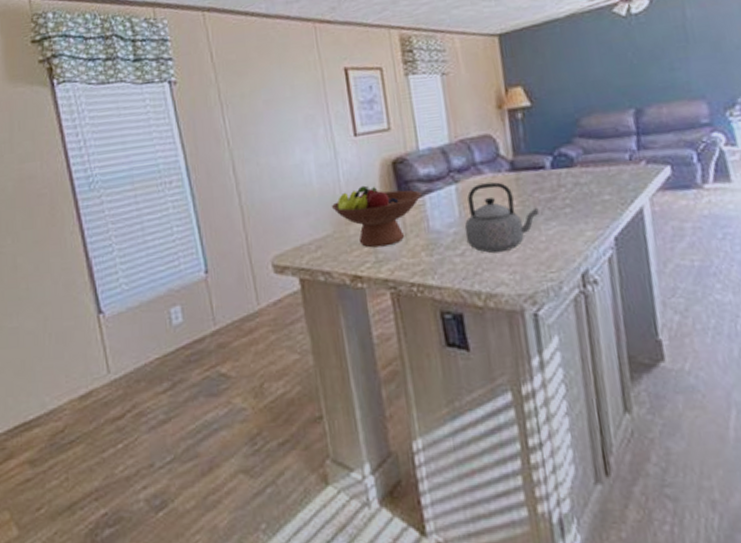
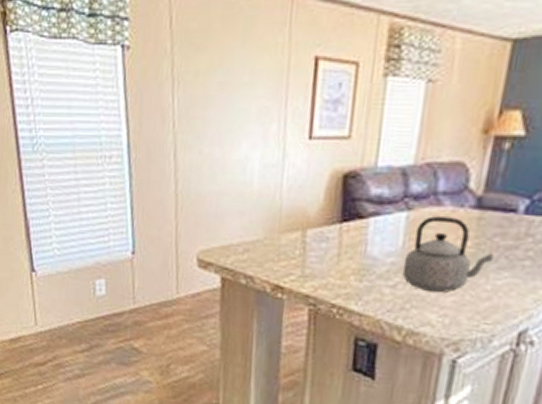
fruit bowl: present [331,185,421,248] -> none [267,195,367,263]

